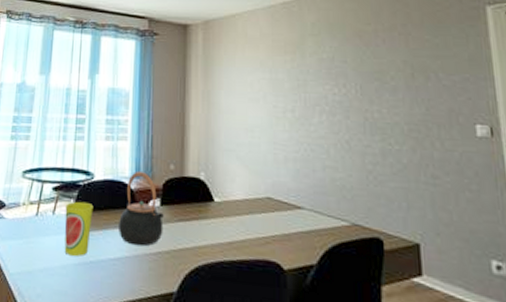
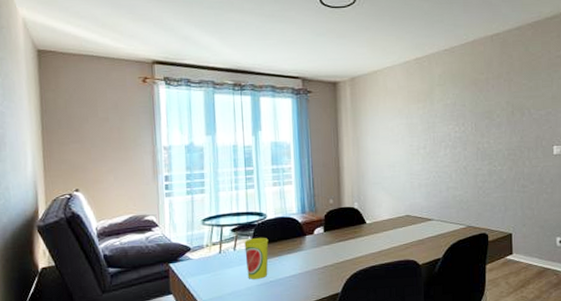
teapot: present [119,170,164,247] -> none [291,207,328,264]

